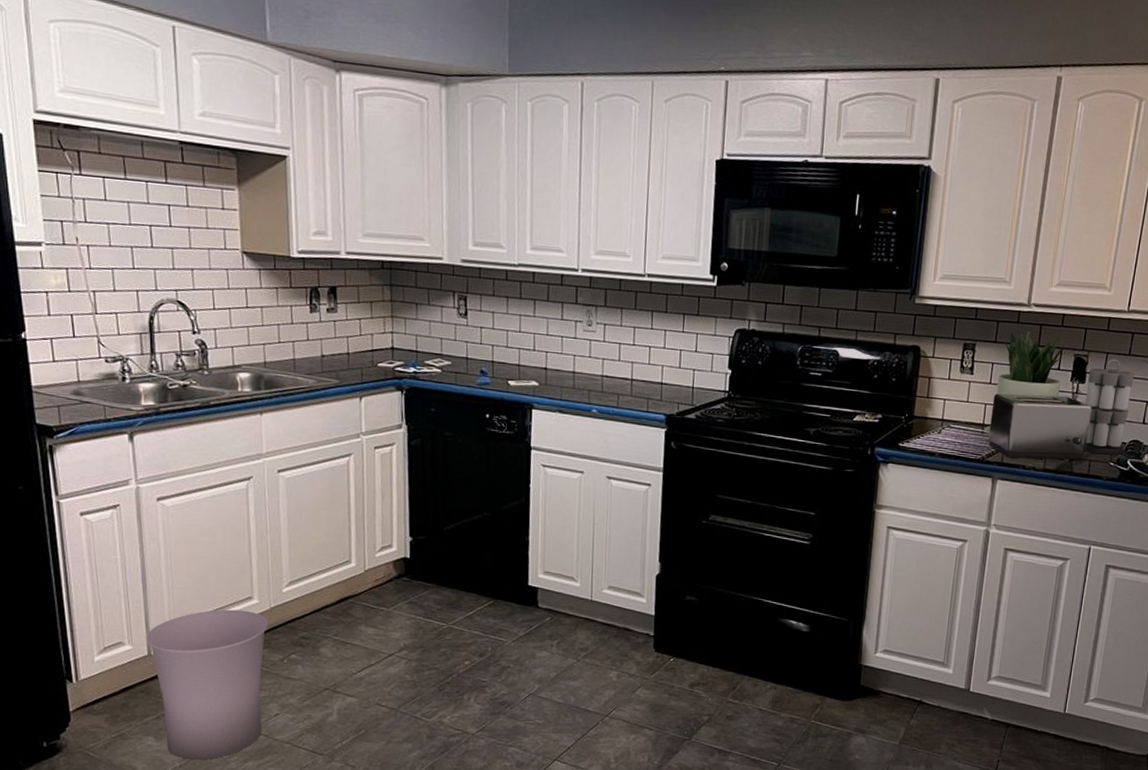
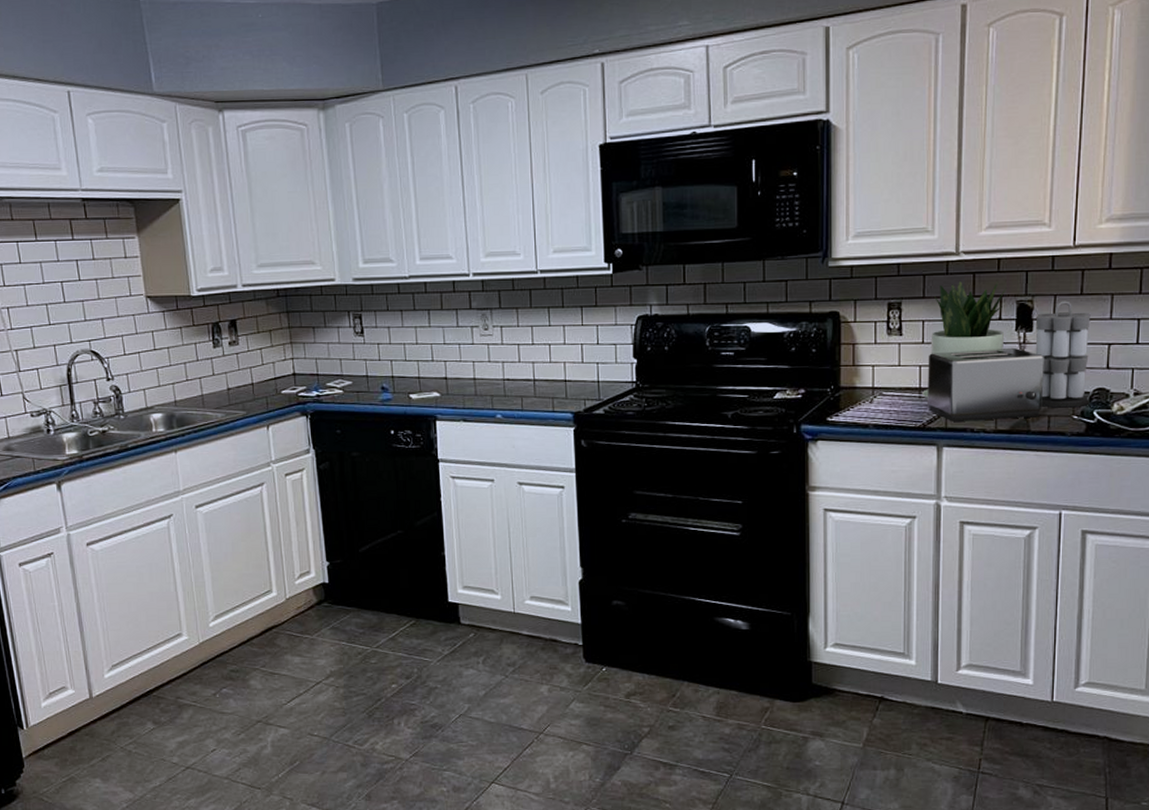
waste bin: present [145,609,269,760] -> none [86,647,201,800]

